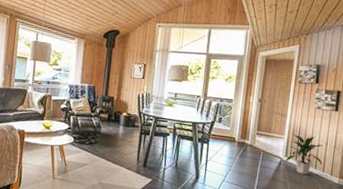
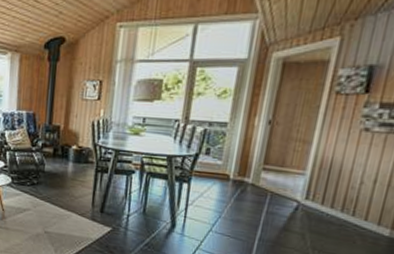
indoor plant: present [285,135,323,175] -> none [305,169,369,224]

